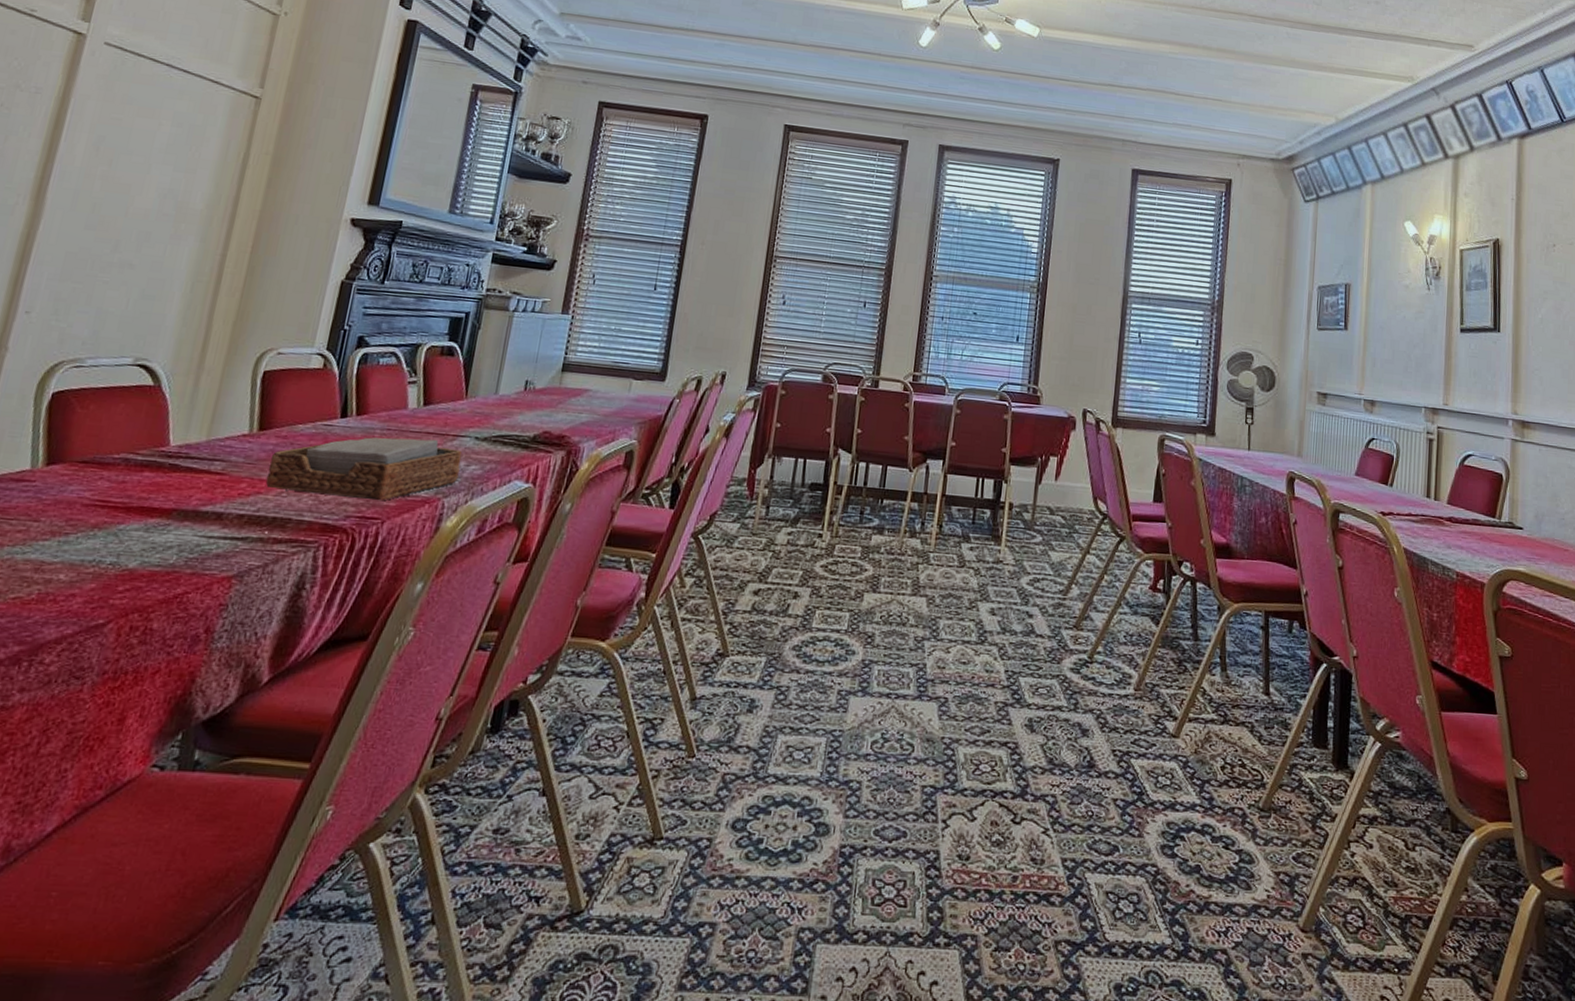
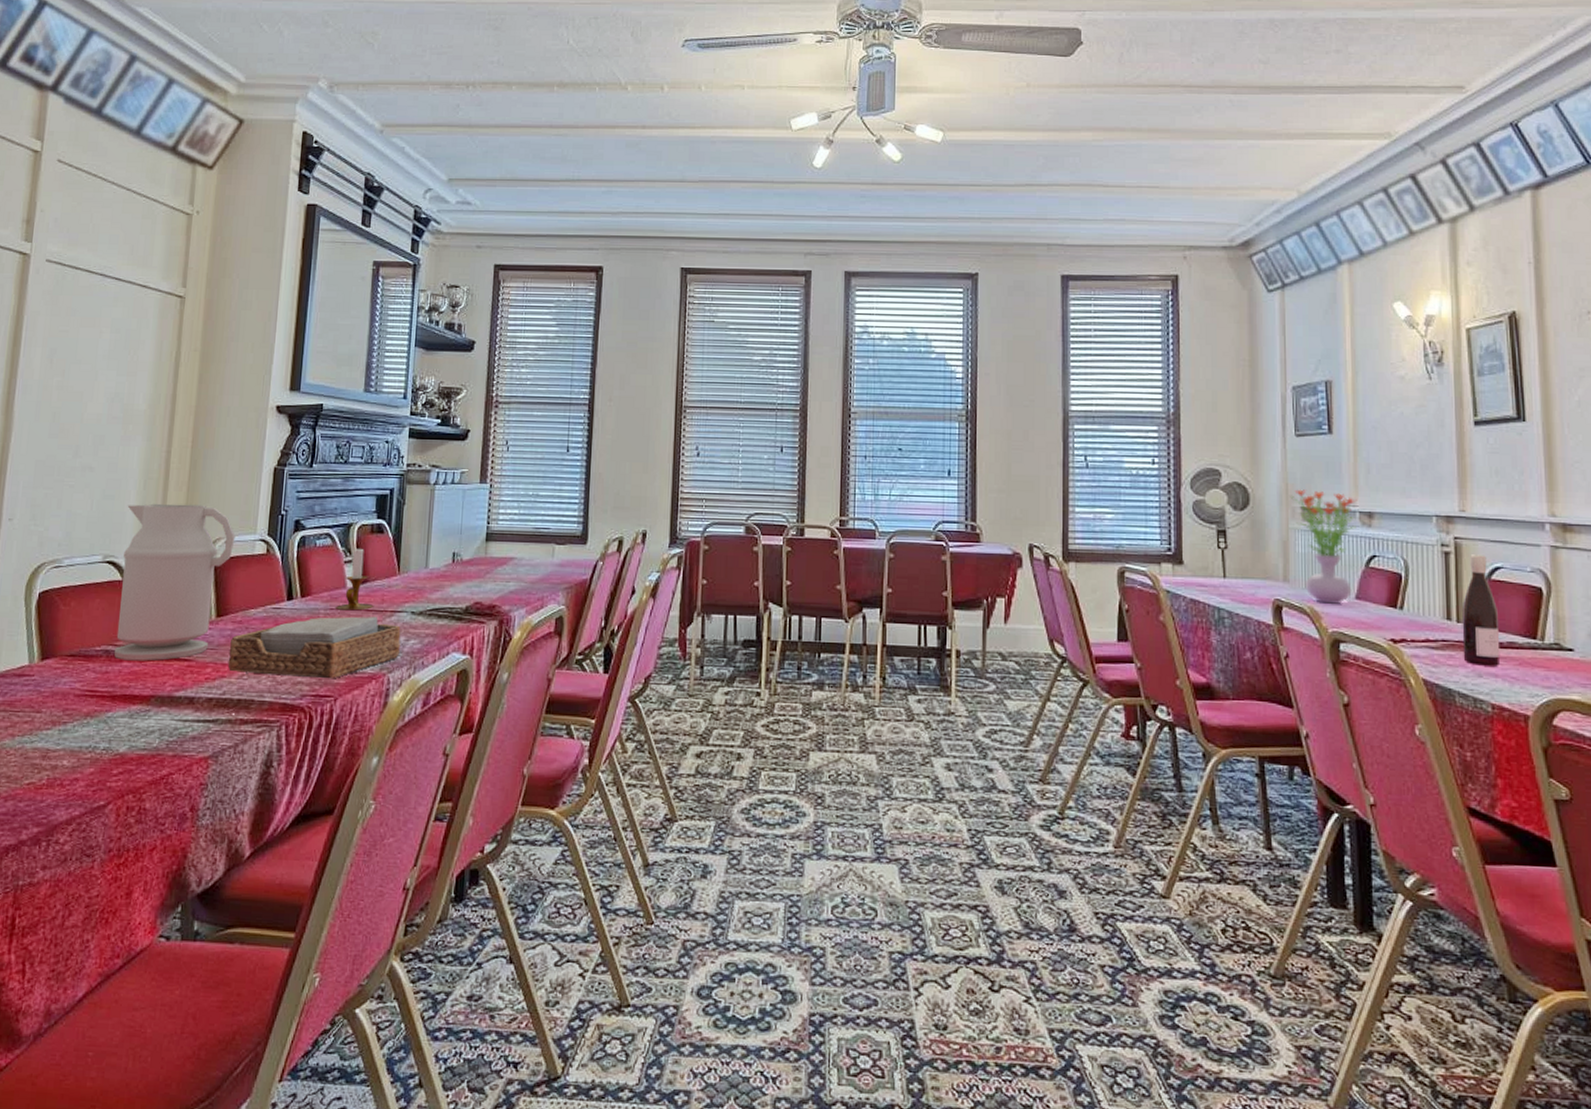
water jug: none [134,307,290,473] -> present [113,503,236,661]
candlestick: none [392,370,436,433] -> present [335,549,374,611]
flower arrangement: none [1309,376,1363,479] -> present [1290,489,1357,604]
bottle: none [1437,442,1467,540] -> present [1461,554,1501,666]

